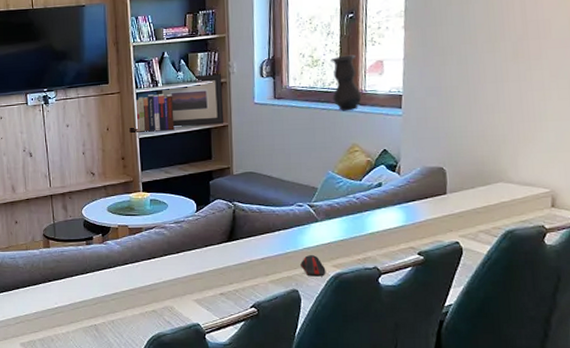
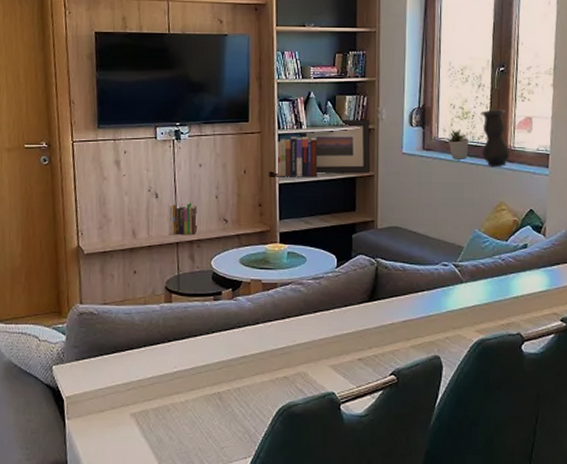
books: none [41,158,69,188] -> present [168,201,198,234]
potted plant: none [297,77,320,106] -> present [446,129,469,160]
computer mouse: present [300,254,326,277] -> none [443,317,469,342]

